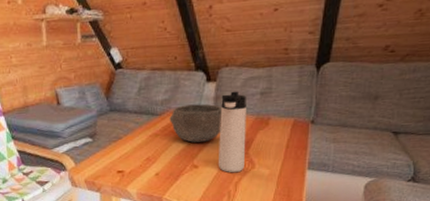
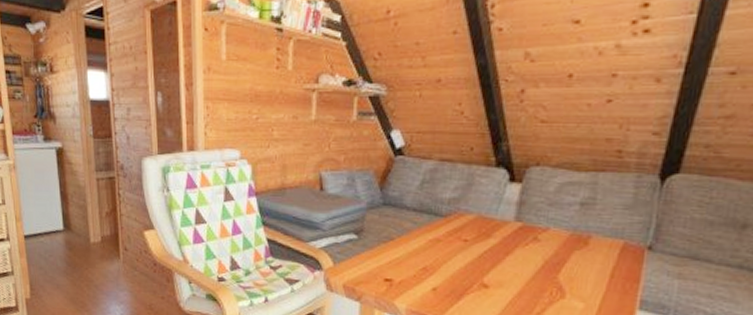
bowl: present [169,104,223,143] -> none [456,207,528,257]
thermos bottle: present [218,91,246,173] -> none [515,197,561,301]

